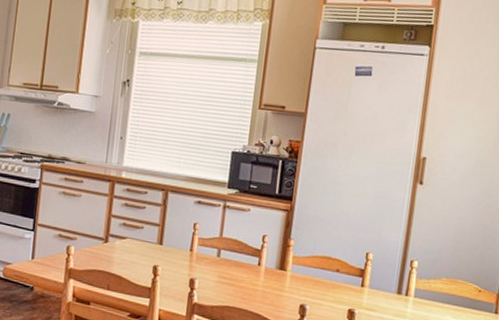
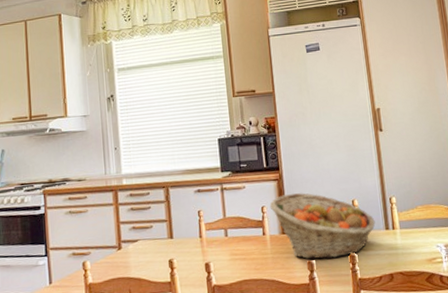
fruit basket: none [272,228,388,311] -> present [269,193,376,259]

